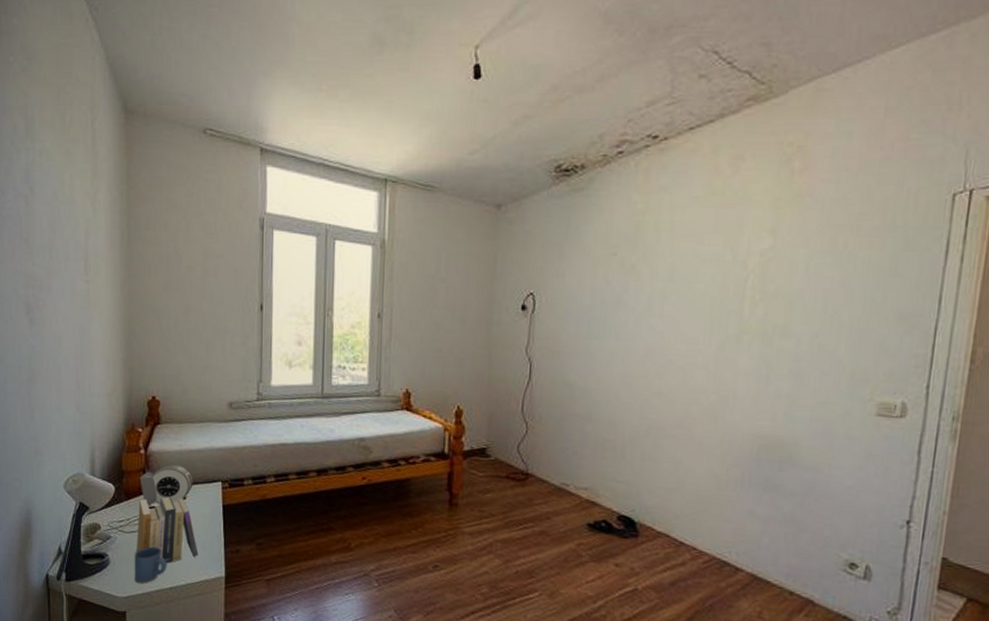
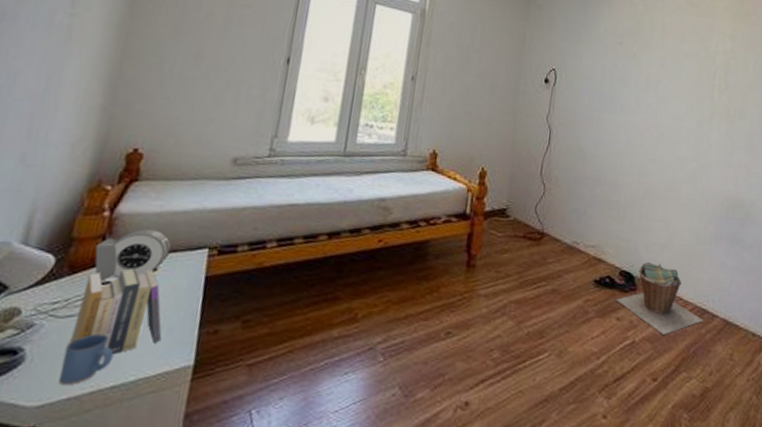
laundry basket: none [613,507,725,585] -> present [616,262,704,335]

